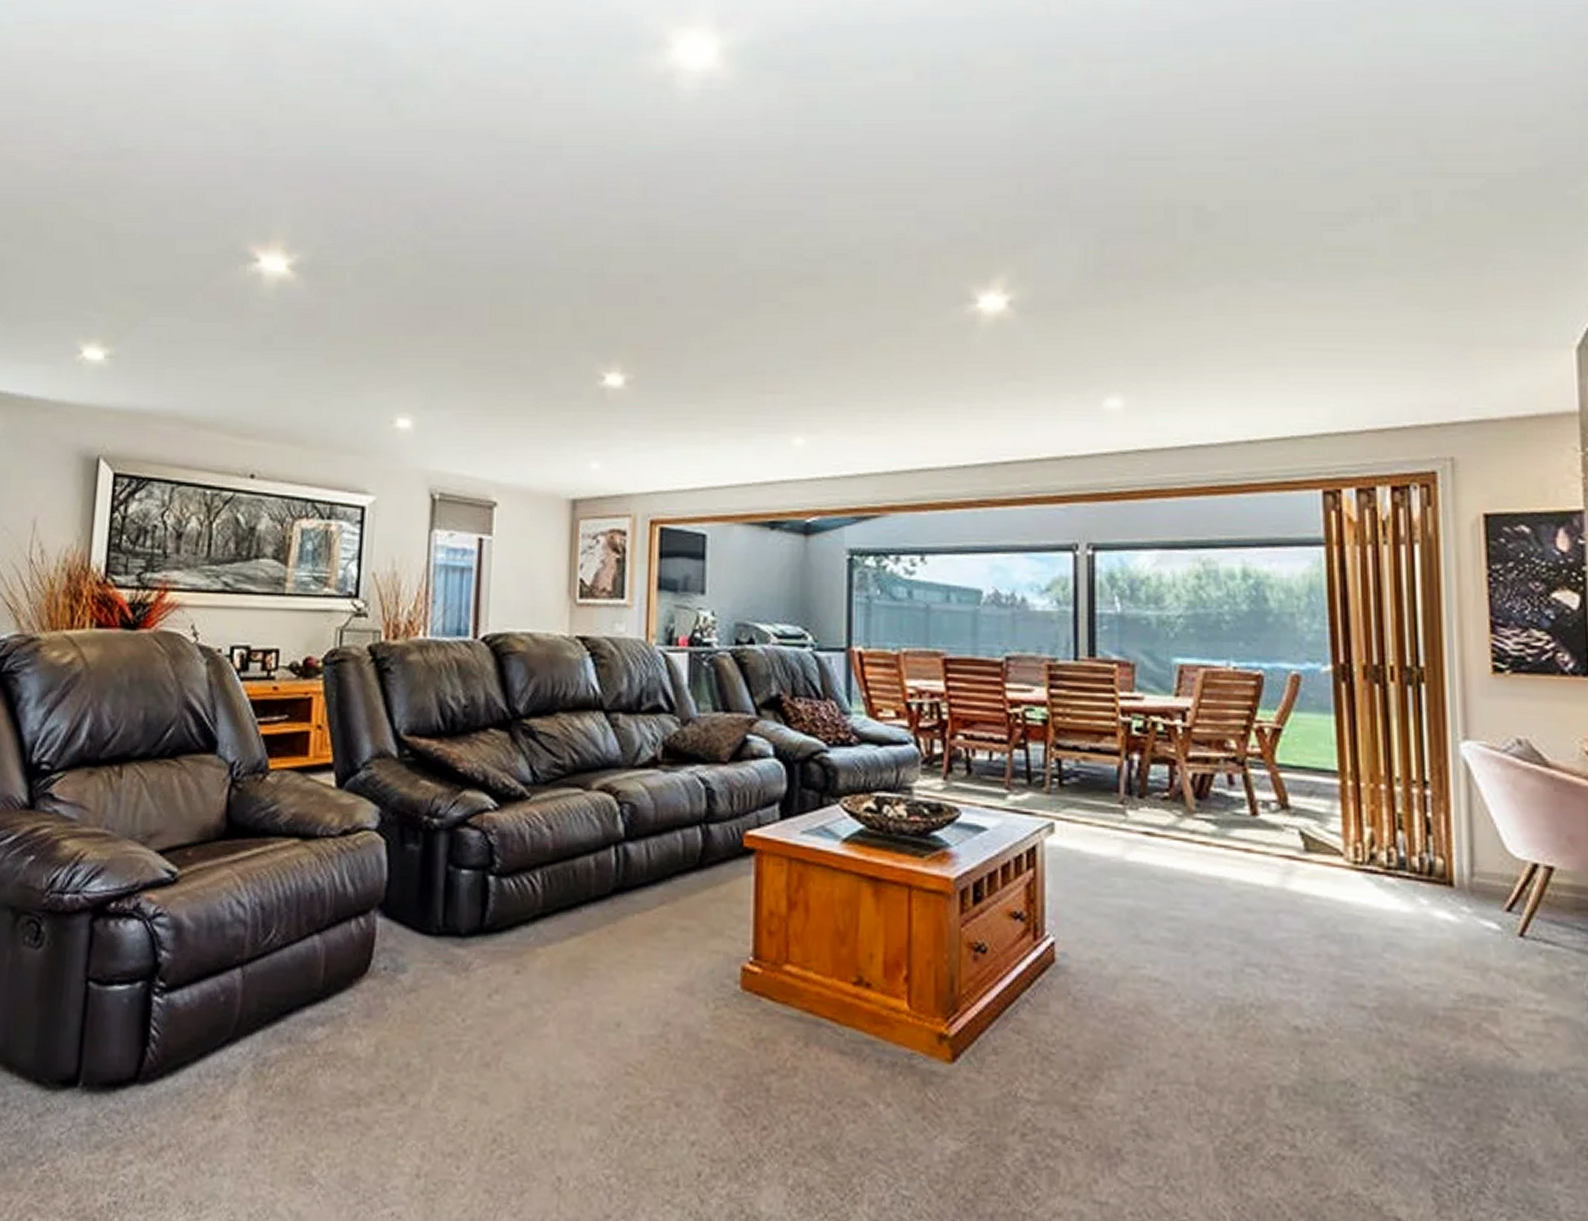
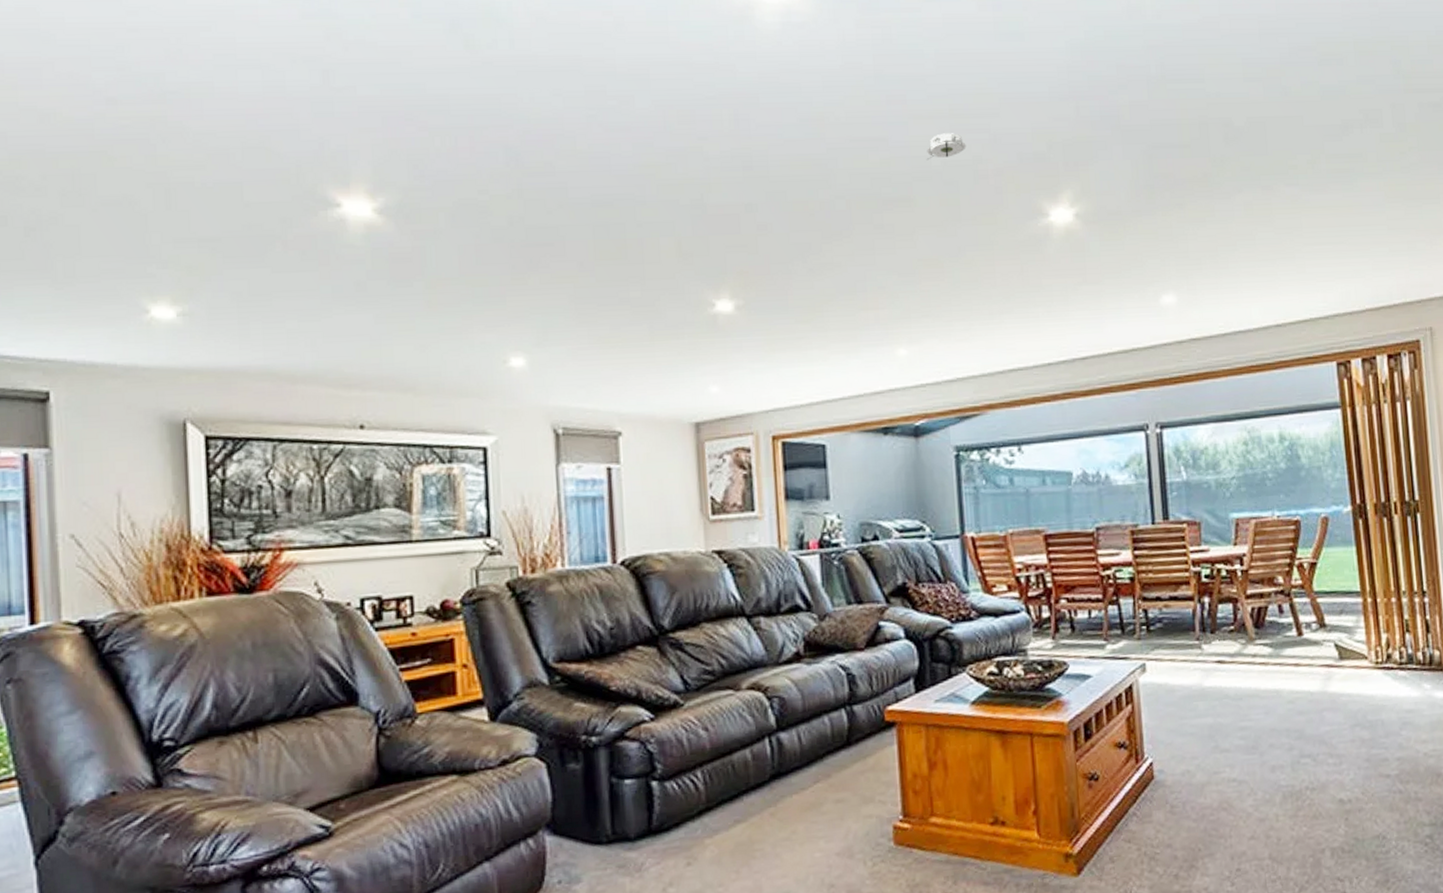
smoke detector: none [843,209,889,237] -> present [926,133,966,161]

